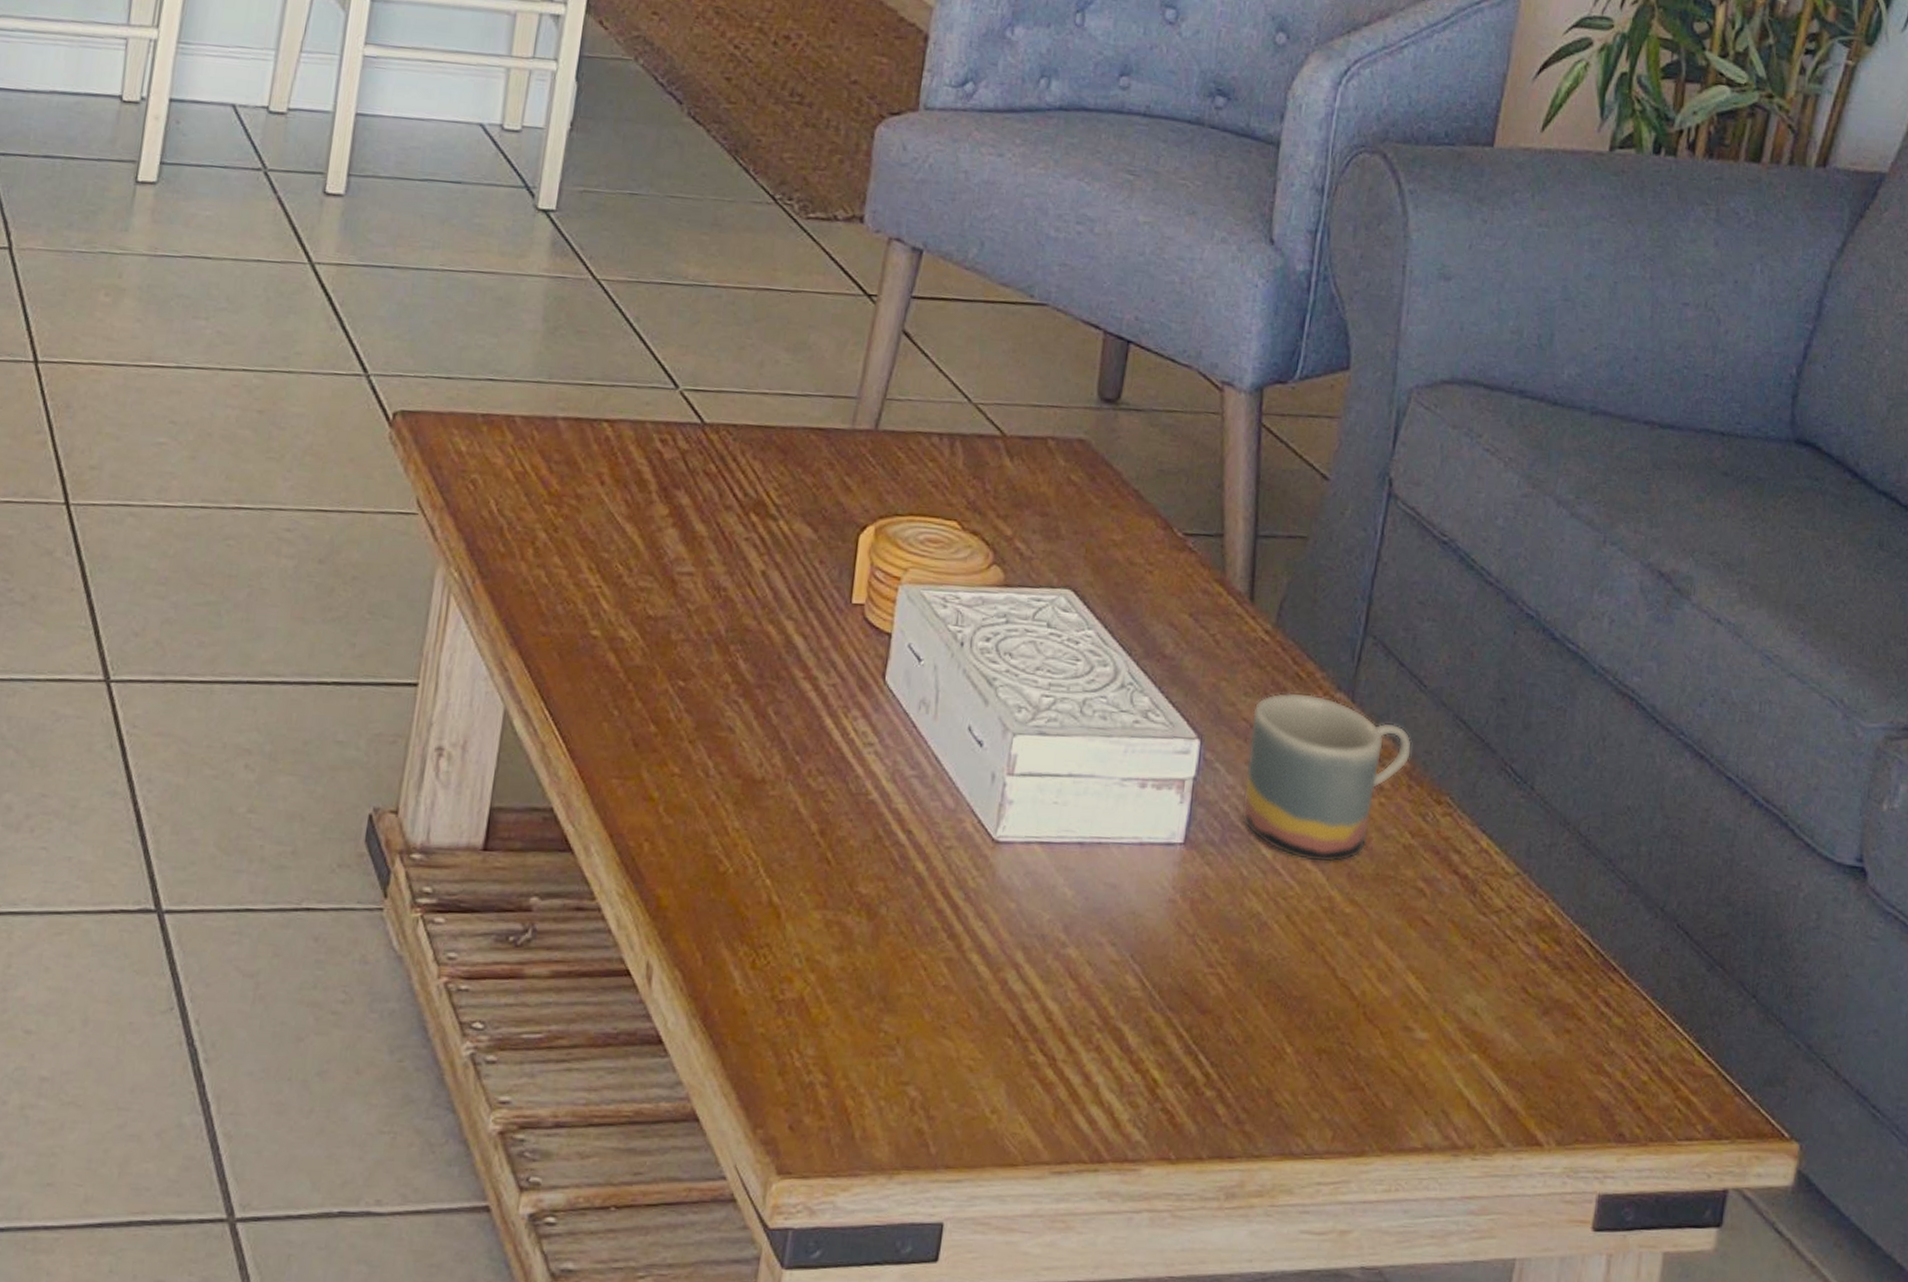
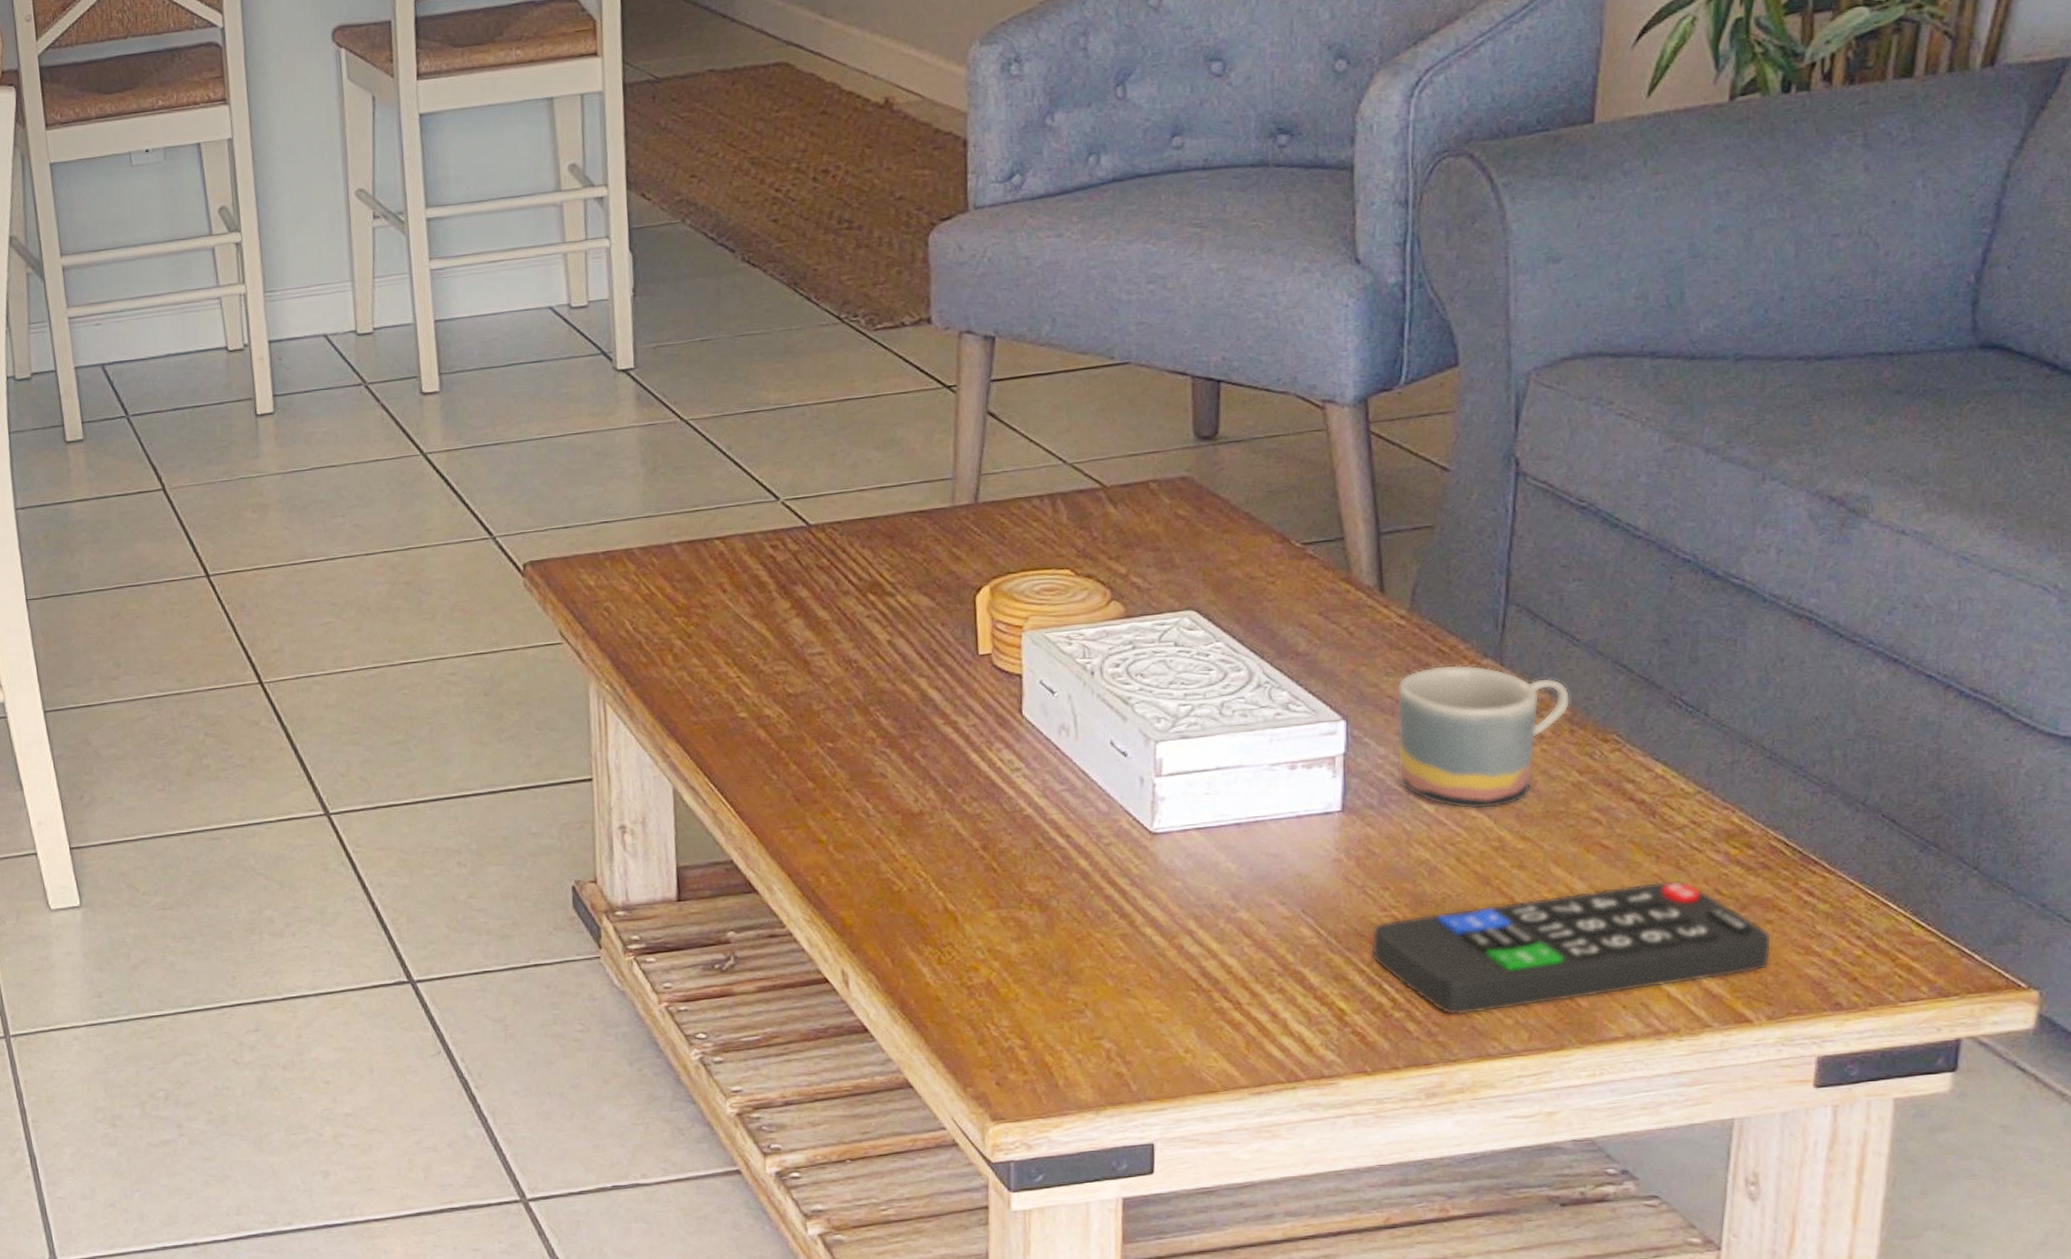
remote control: none [1192,969,1569,1103] -> present [1371,880,1772,1015]

